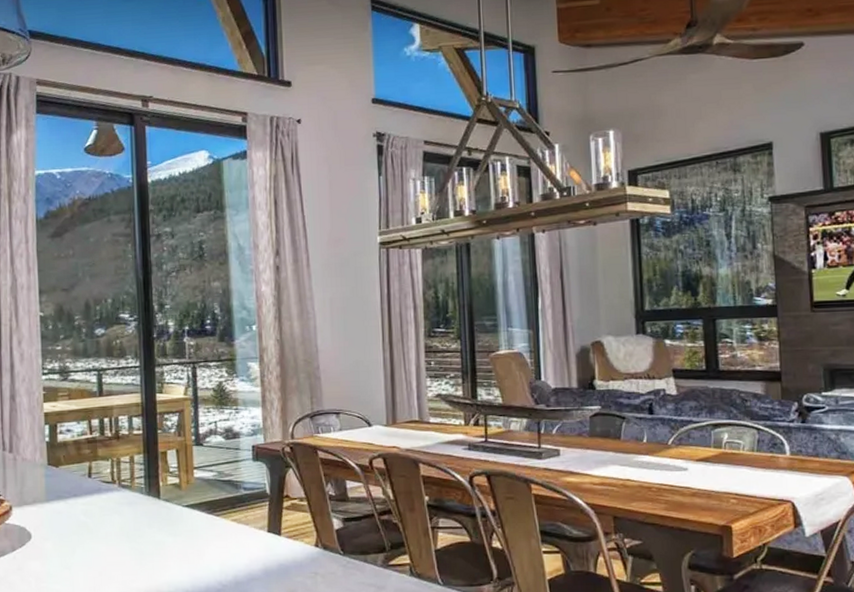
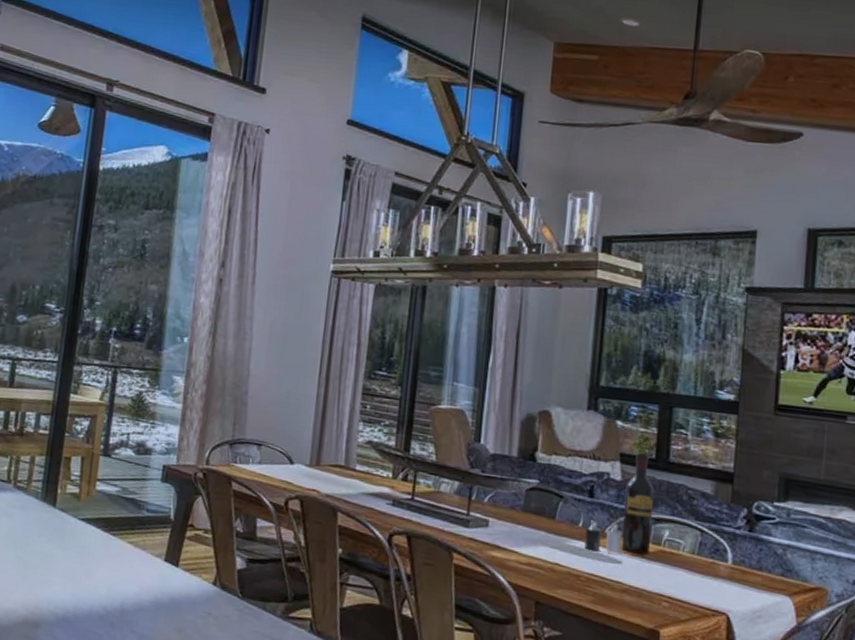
candle: none [650,434,686,463] -> present [584,520,622,554]
wine bottle: none [682,365,713,459] -> present [621,452,654,555]

